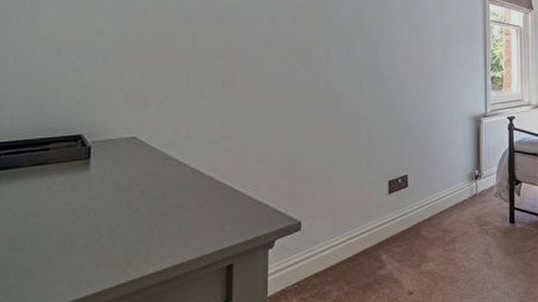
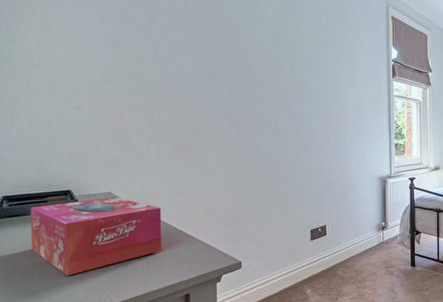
tissue box: none [24,142,201,246] -> present [30,196,162,276]

